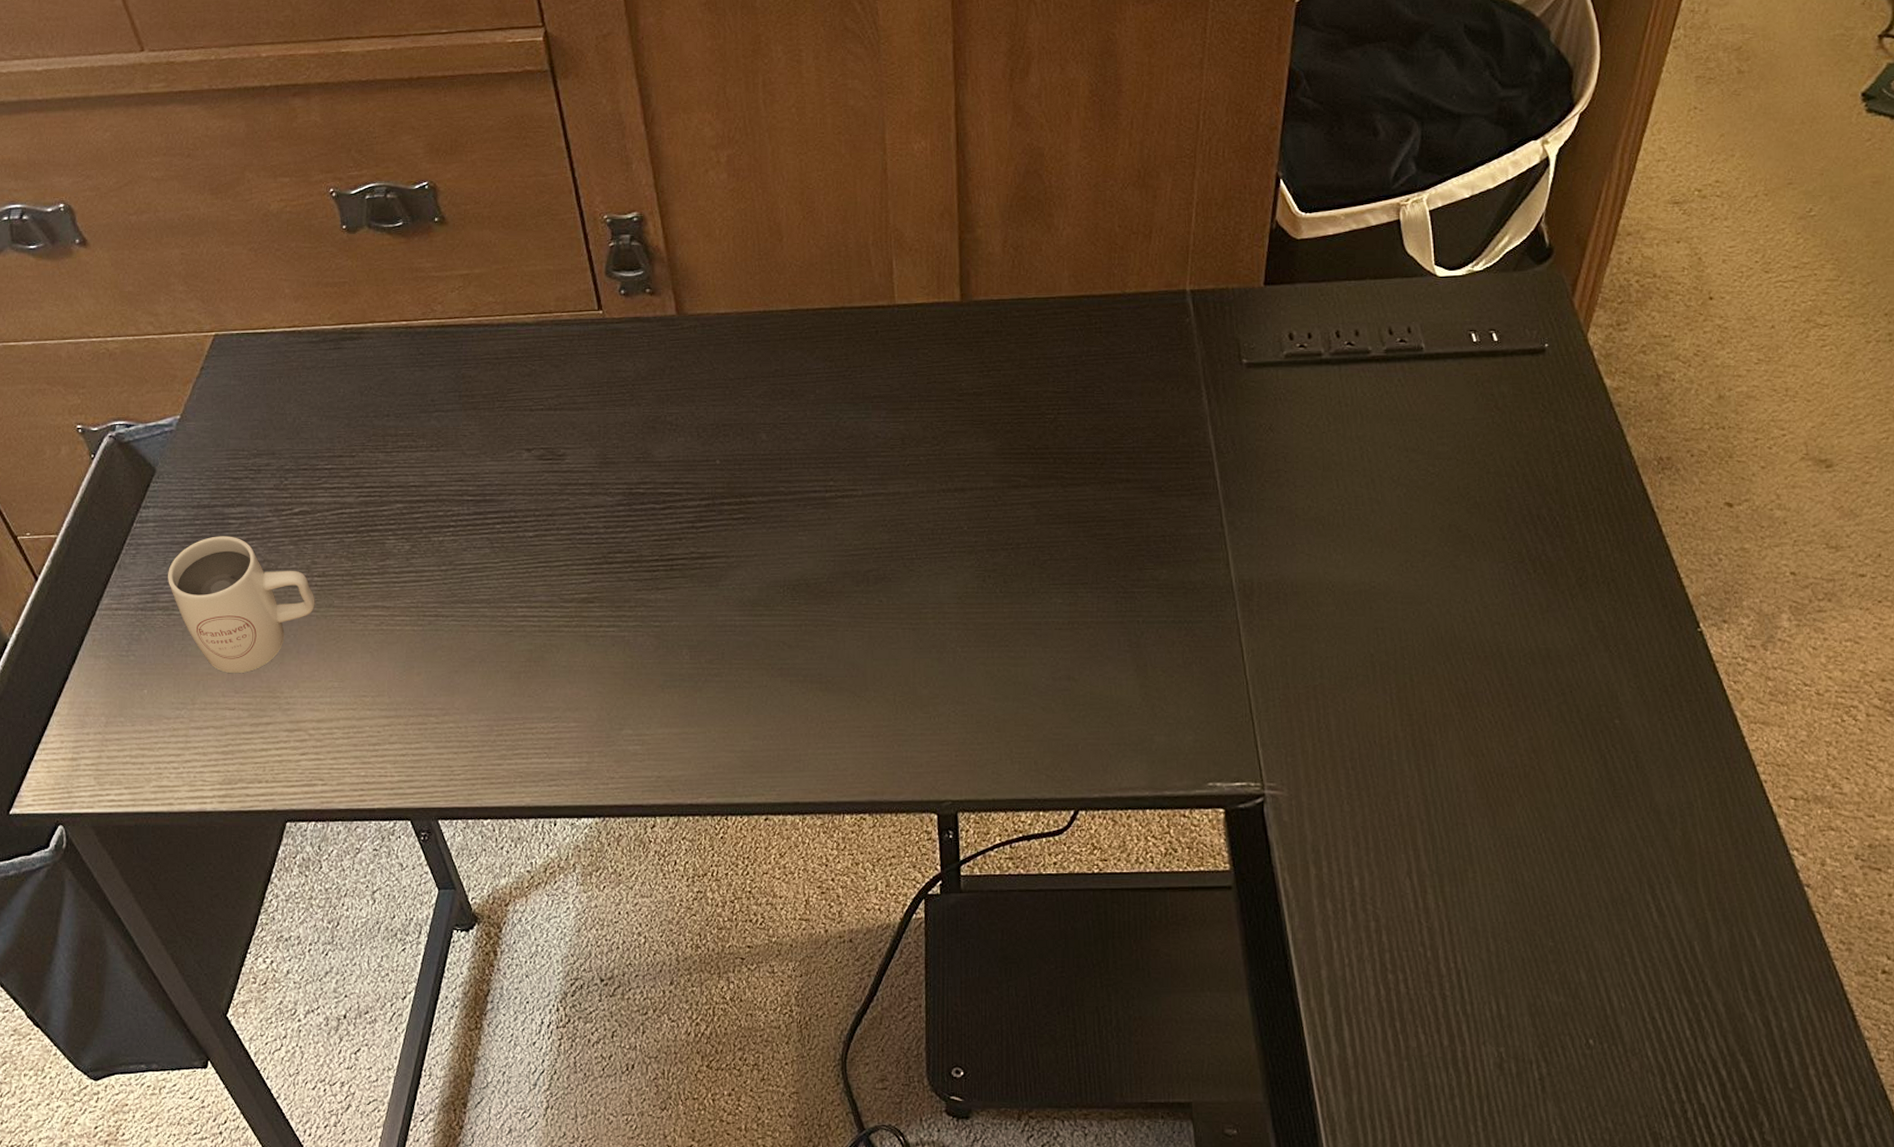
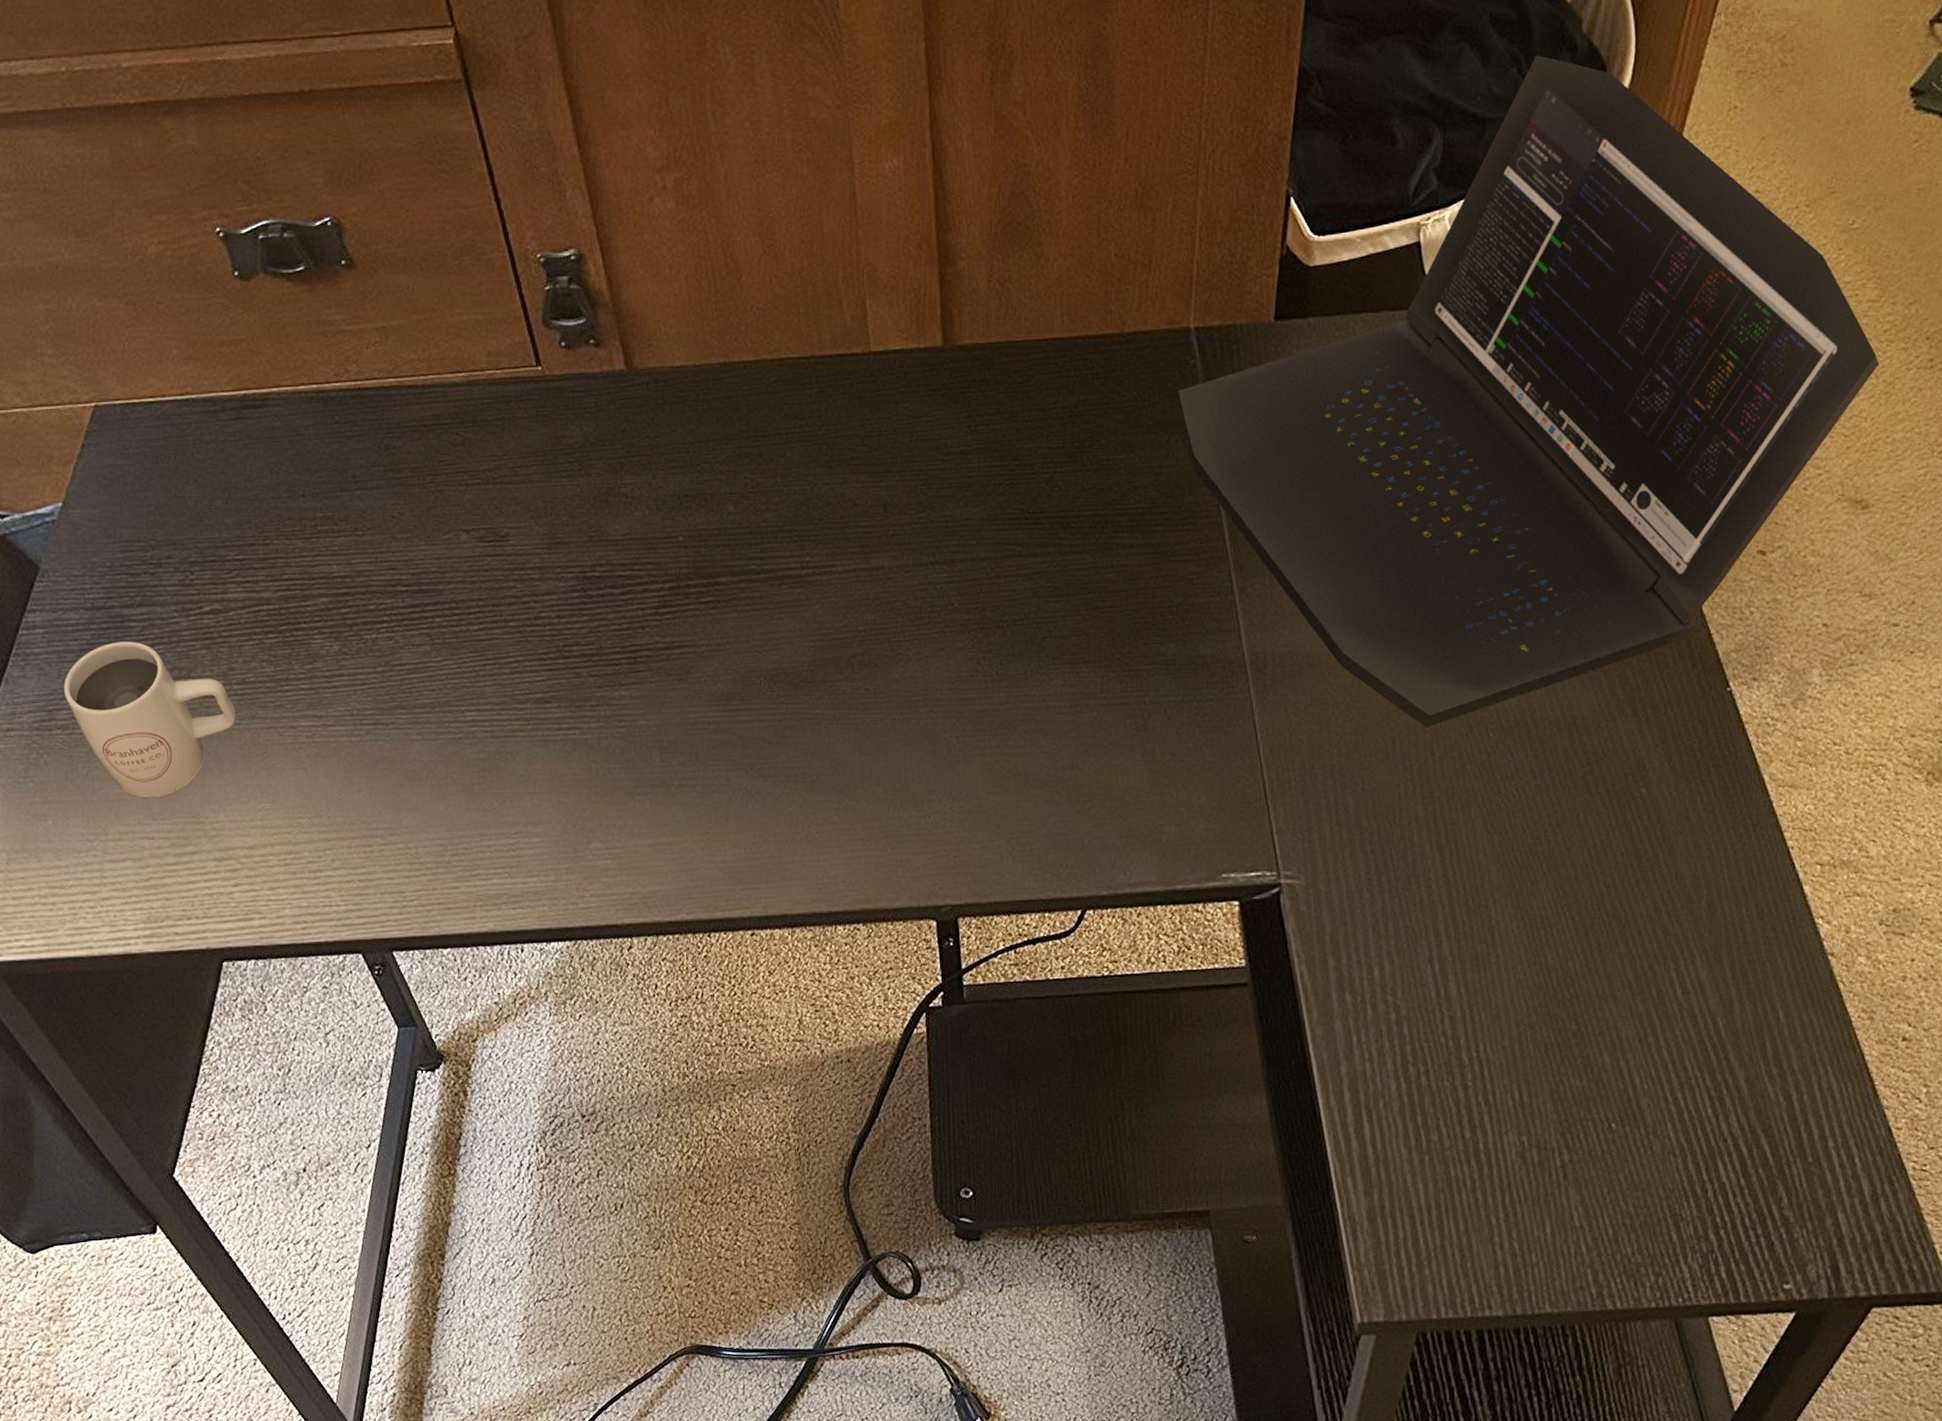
laptop: none [1172,61,1840,655] -> present [1176,55,1880,728]

